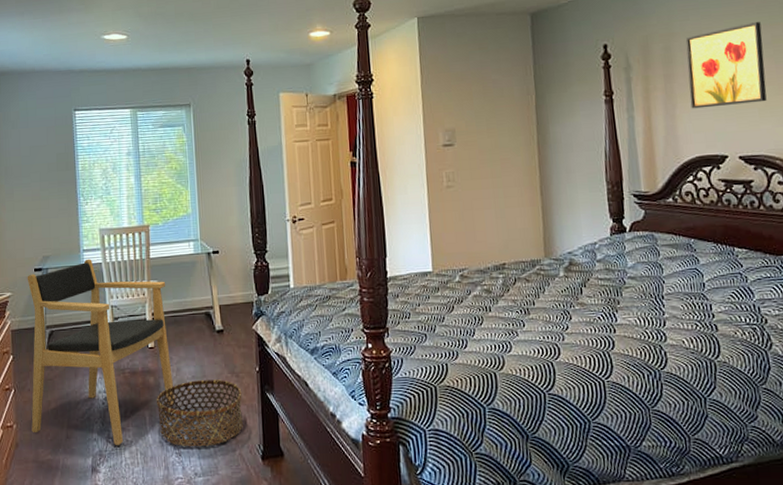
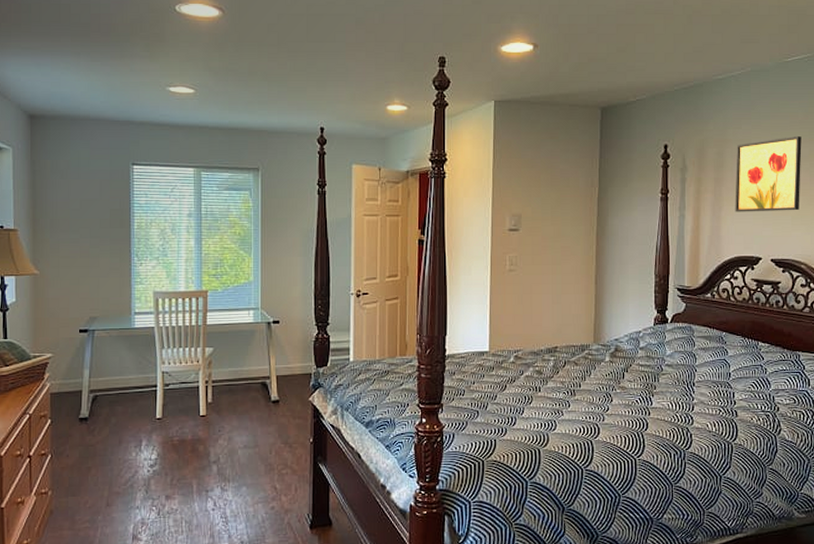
armchair: present [27,258,175,445] -> none [68,322,225,513]
basket: present [156,379,243,447] -> none [205,450,294,516]

